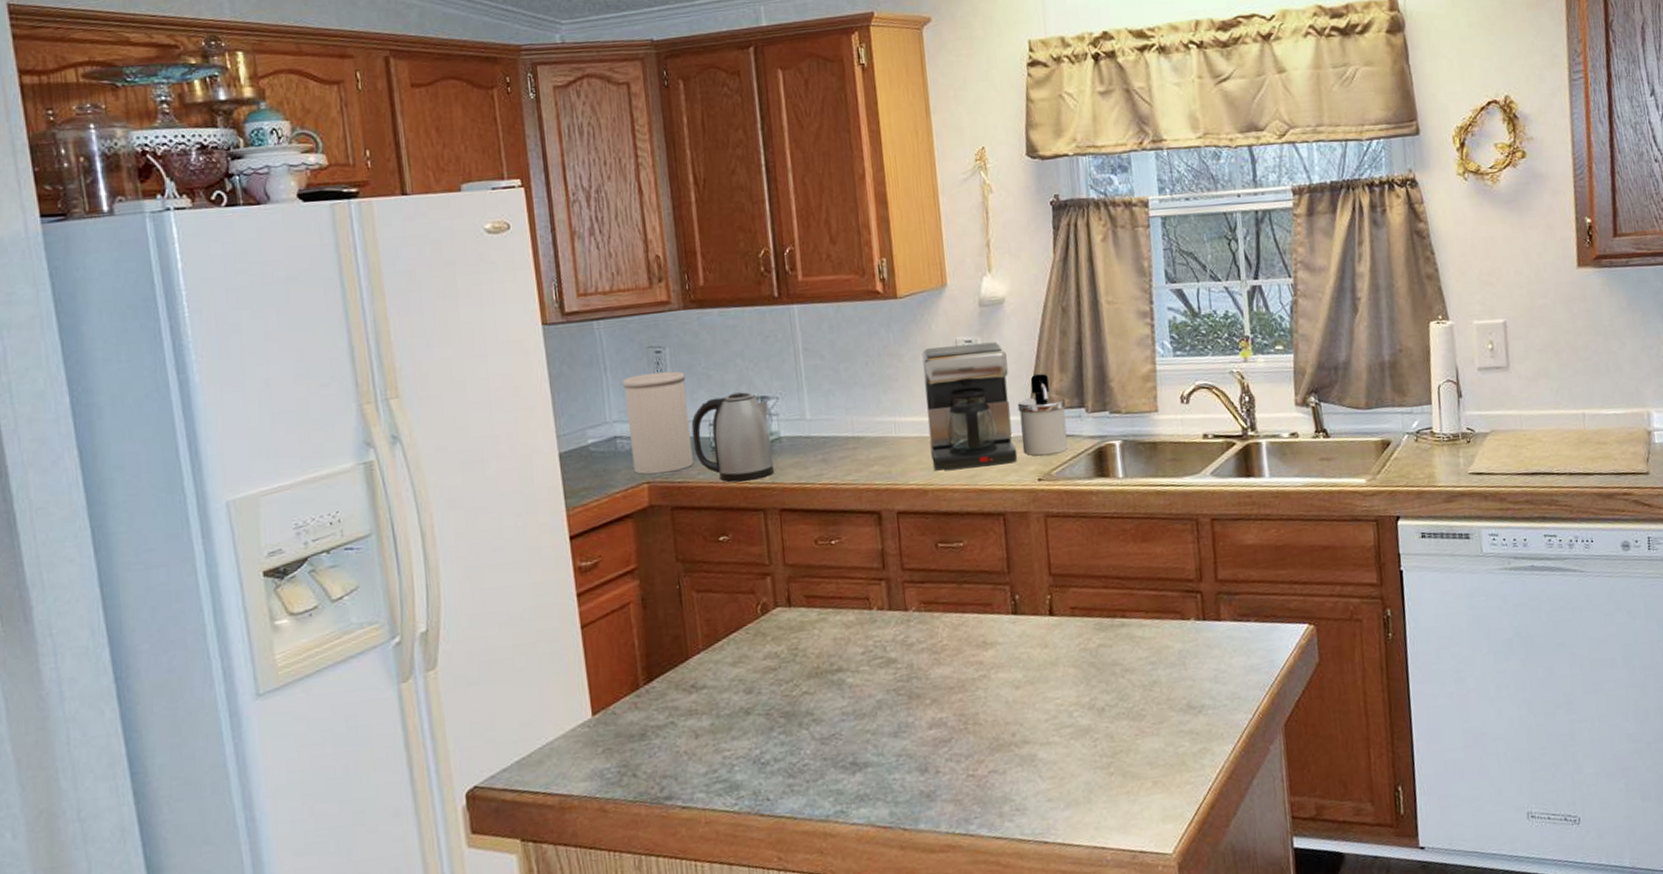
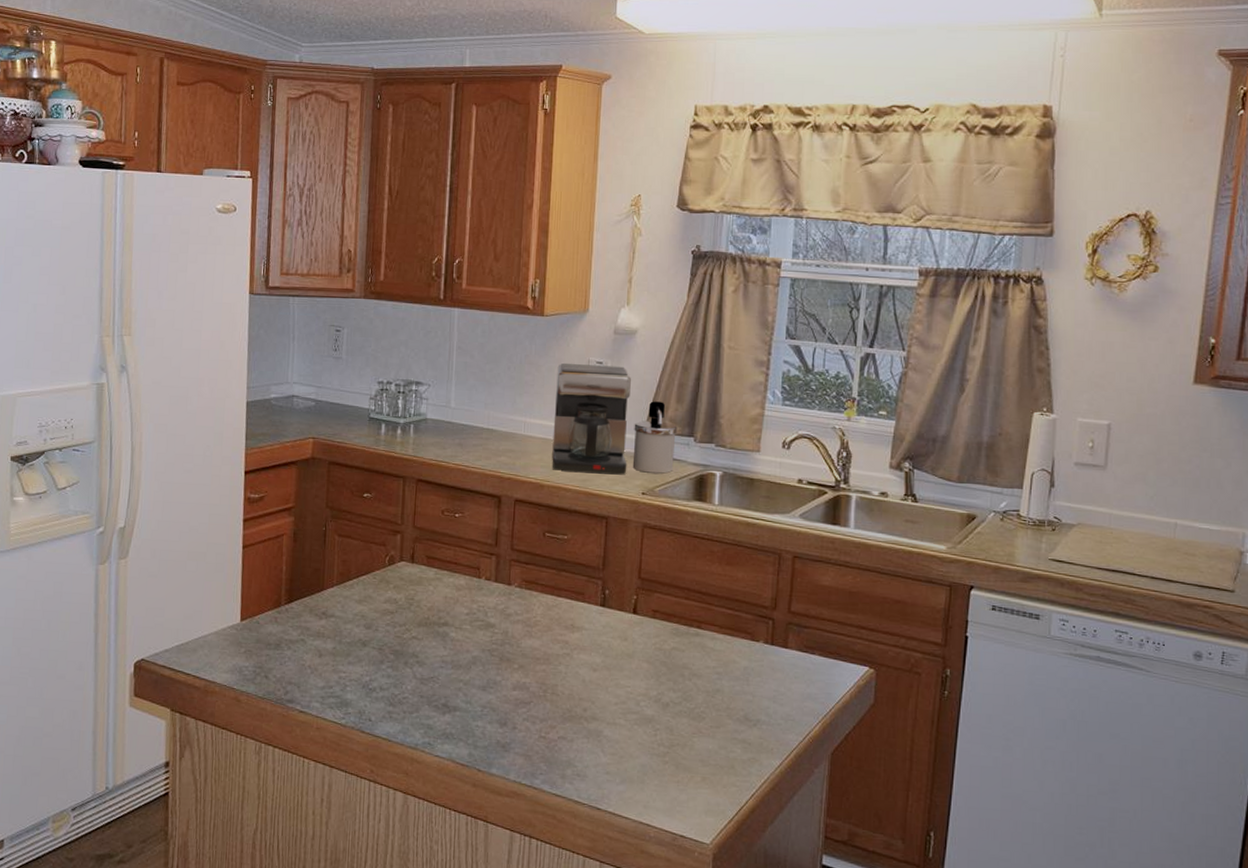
canister: present [622,371,694,475] -> none [303,347,357,433]
kettle: present [691,392,775,482] -> none [354,375,421,451]

